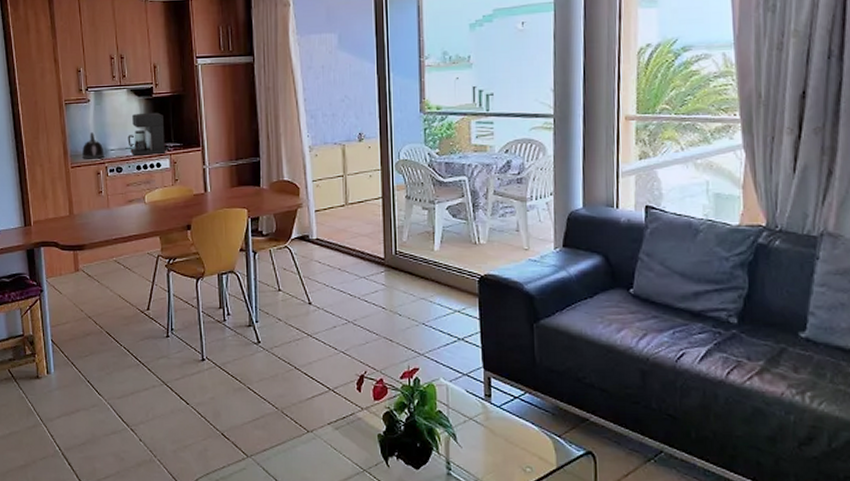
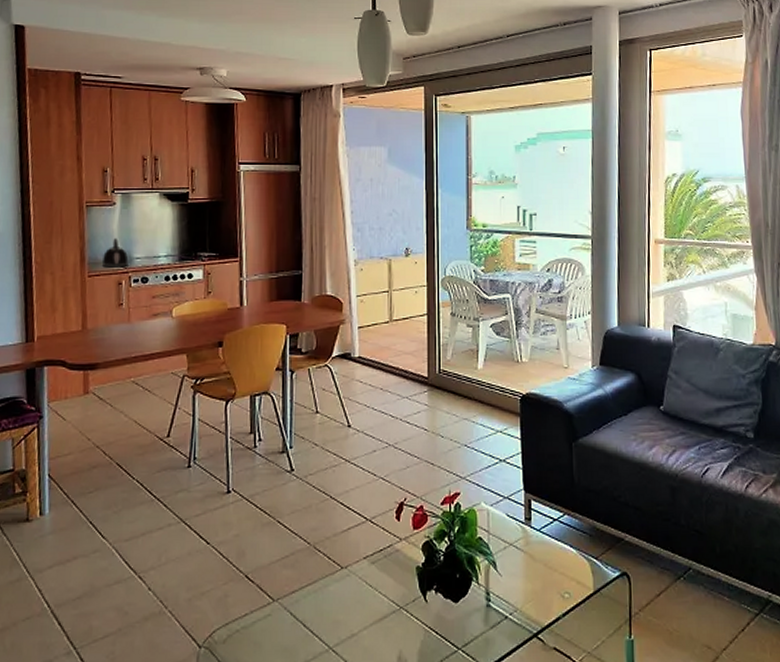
coffee maker: present [128,112,165,155] -> none [156,219,200,265]

